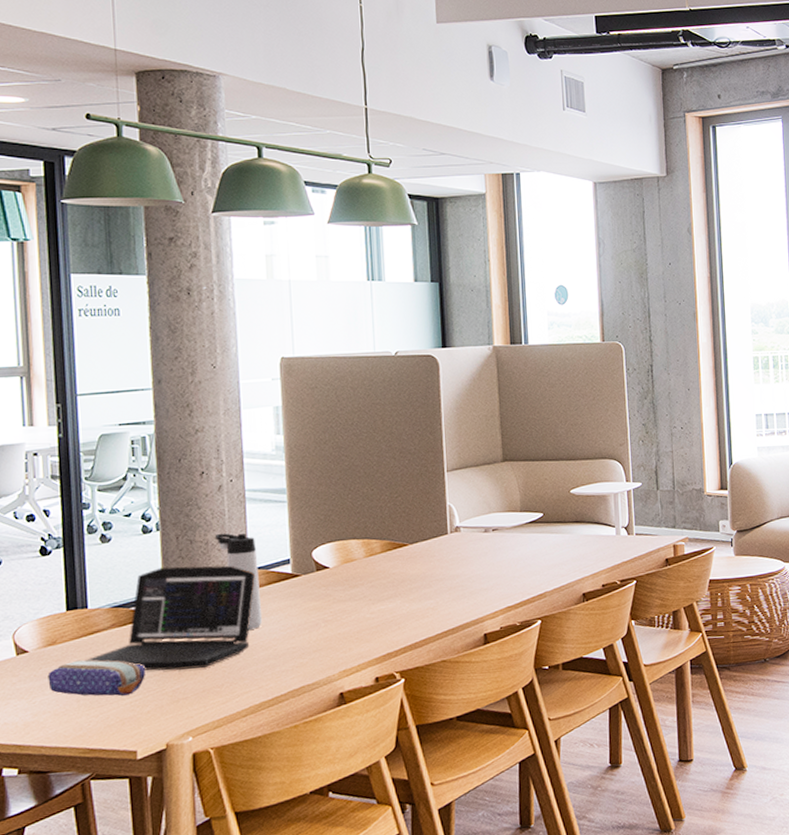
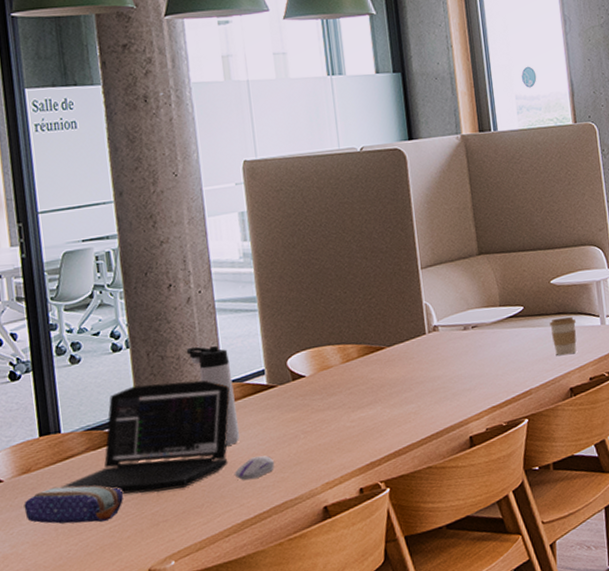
computer mouse: none [254,641,295,663] -> present [234,455,275,480]
coffee cup: none [567,525,593,562] -> present [549,316,577,356]

